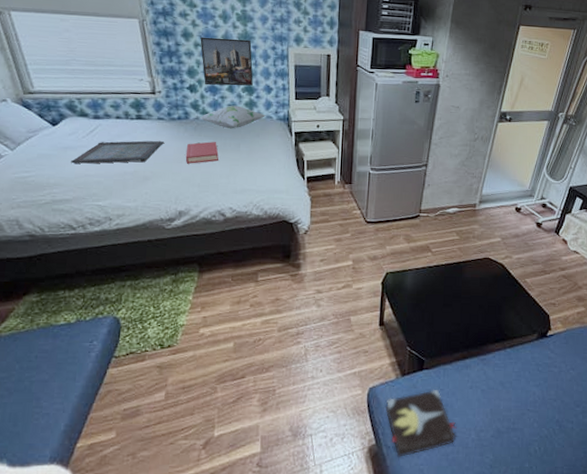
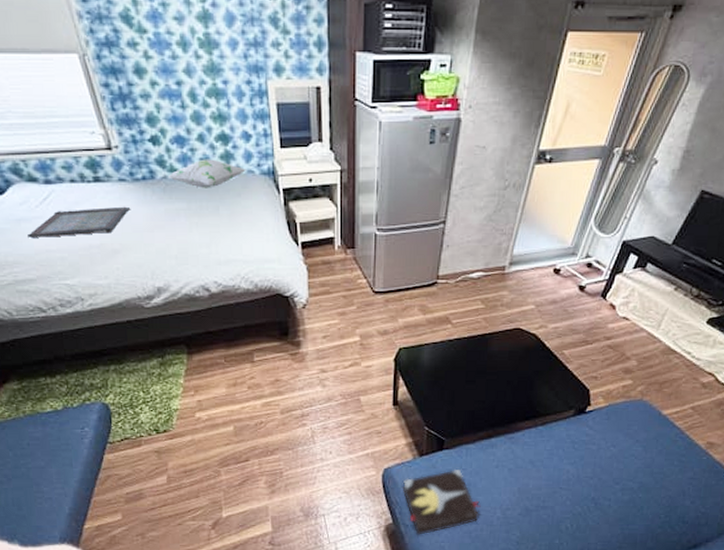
hardback book: present [185,142,219,164] -> none [156,205,195,233]
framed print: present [200,37,254,86] -> none [156,72,228,136]

